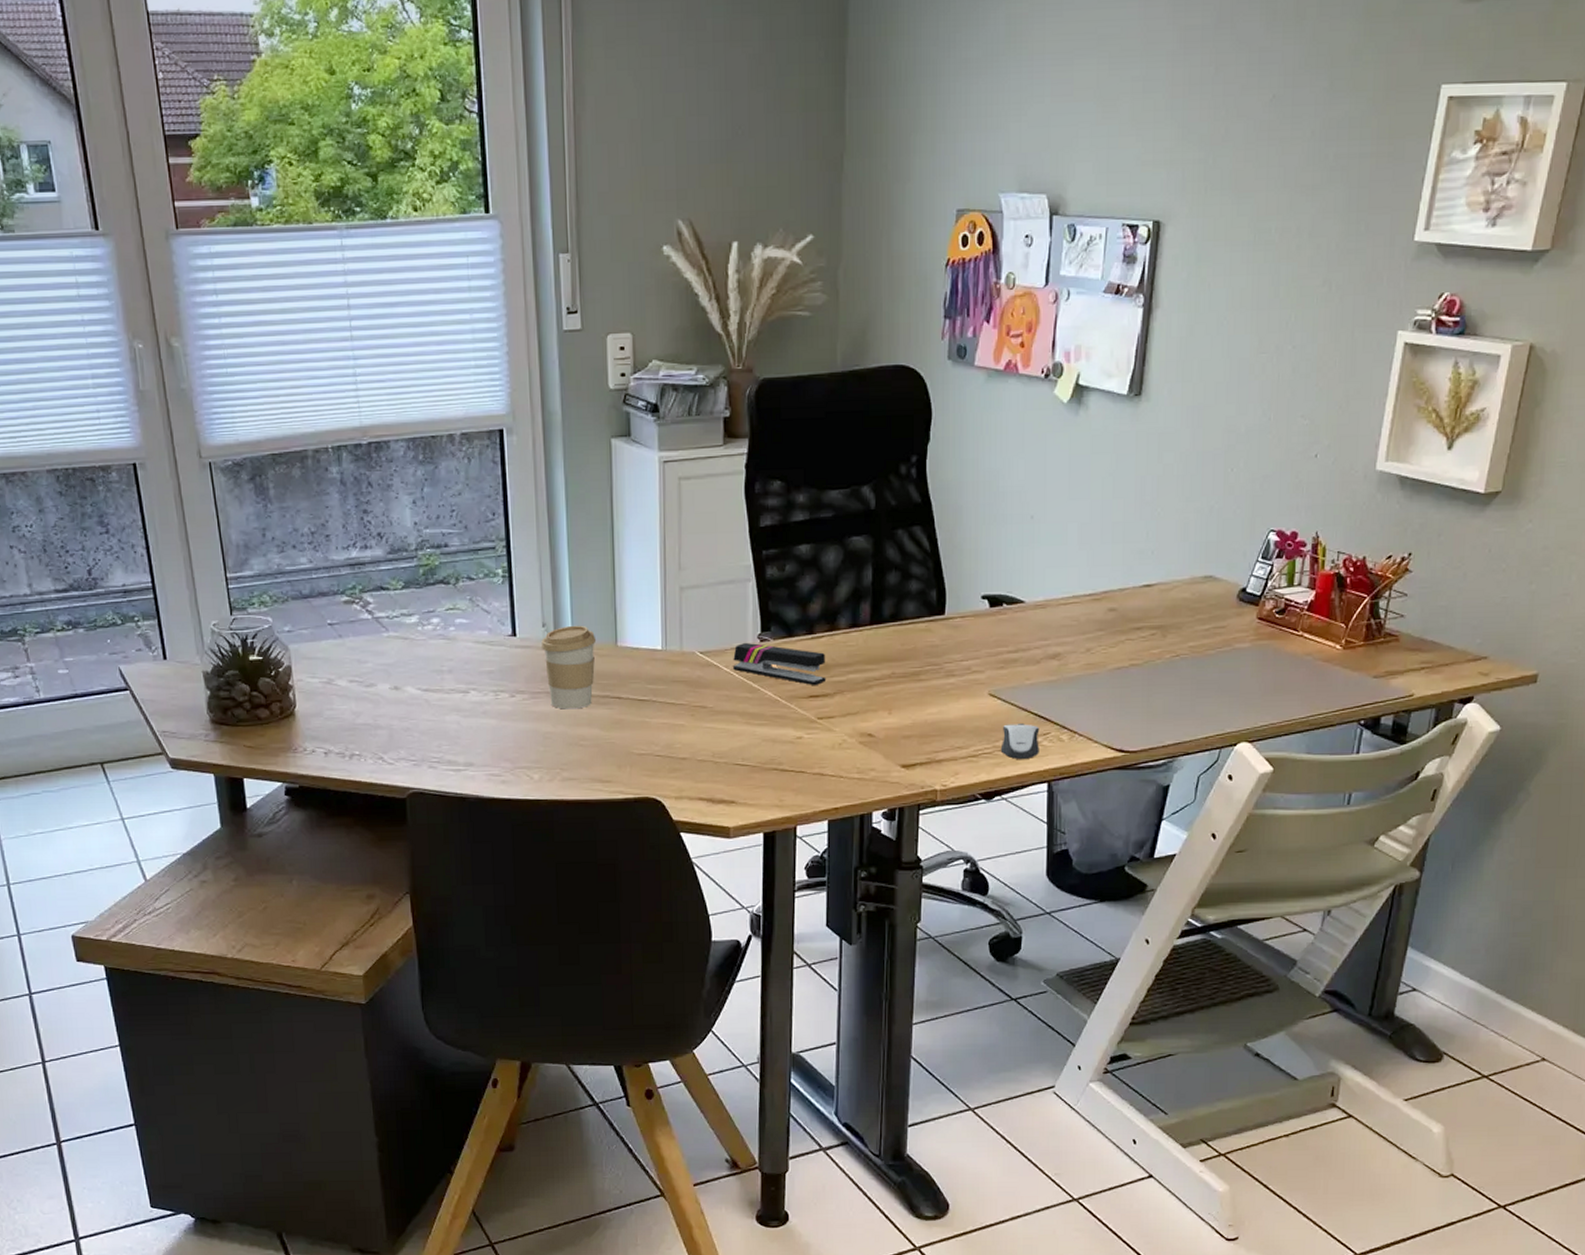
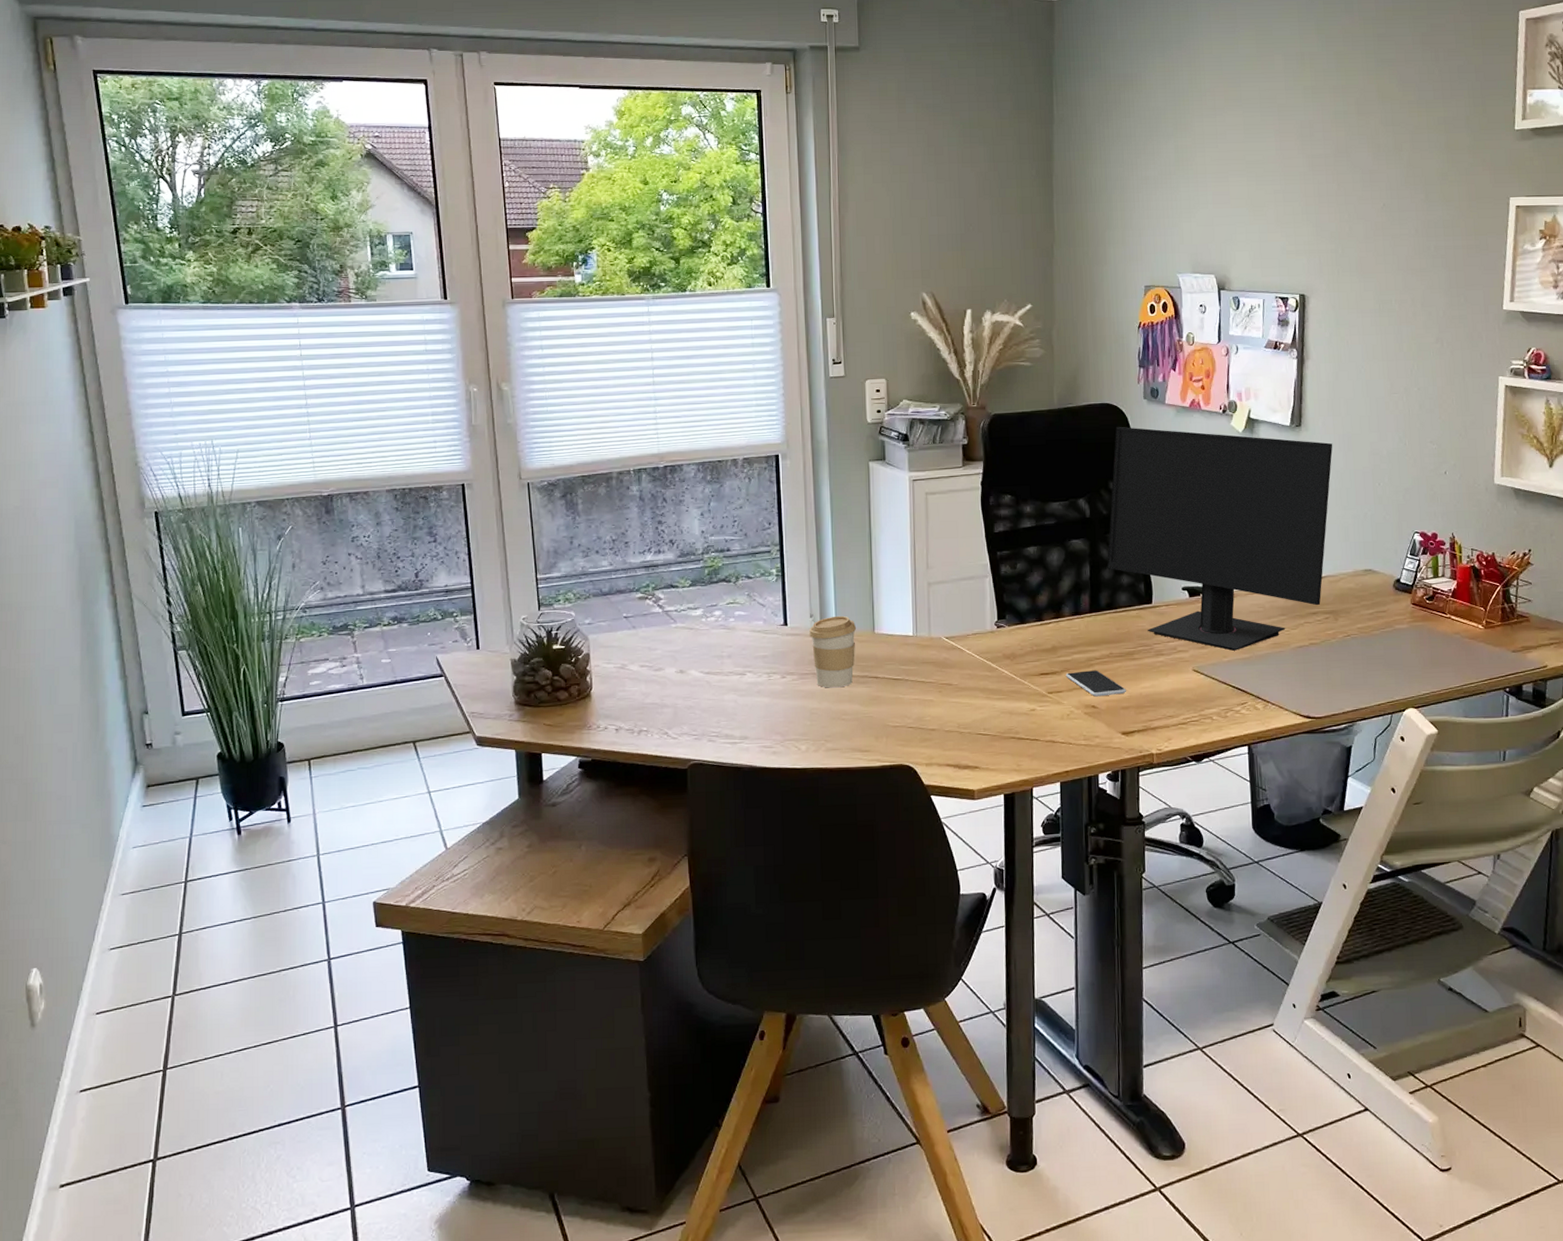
stapler: present [733,642,826,685] -> none [974,628,1055,664]
smartphone: none [839,693,909,724] -> present [1065,670,1126,697]
computer monitor: none [893,395,1179,672] -> present [1107,427,1333,651]
computer mouse: present [1000,724,1040,760] -> none [1206,695,1239,726]

